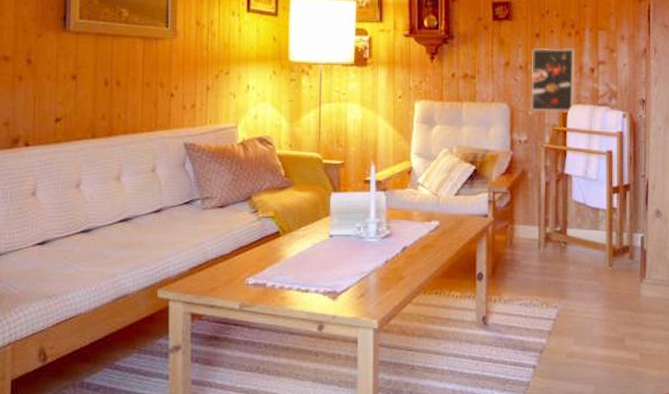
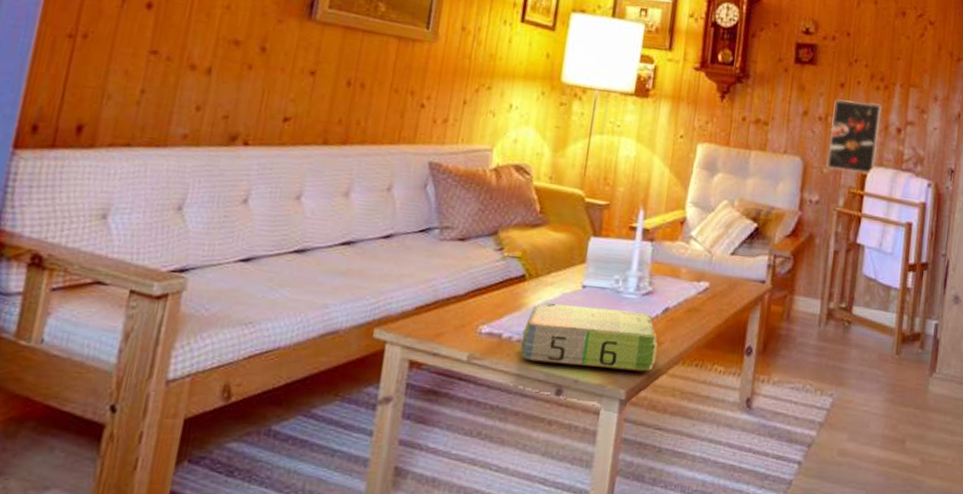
board game: none [284,253,401,304] -> present [520,304,658,372]

